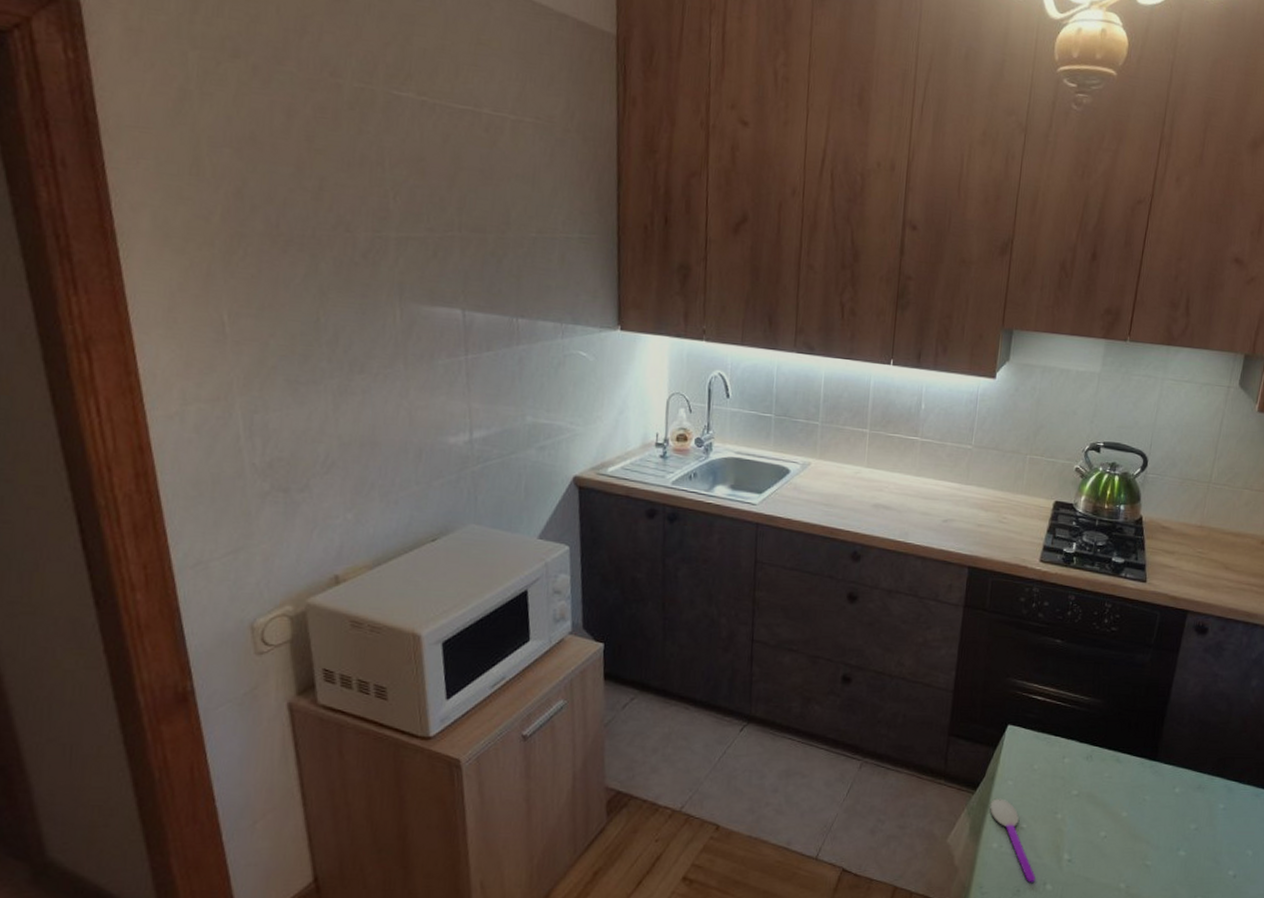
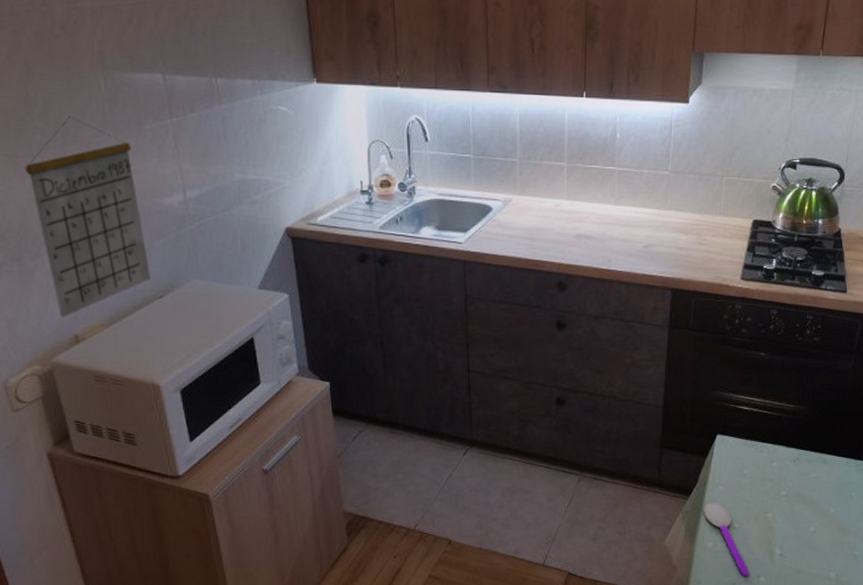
calendar: none [305,345,425,557] -> present [25,116,151,318]

